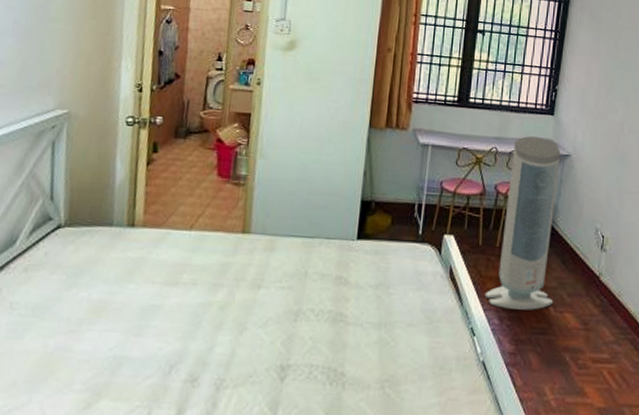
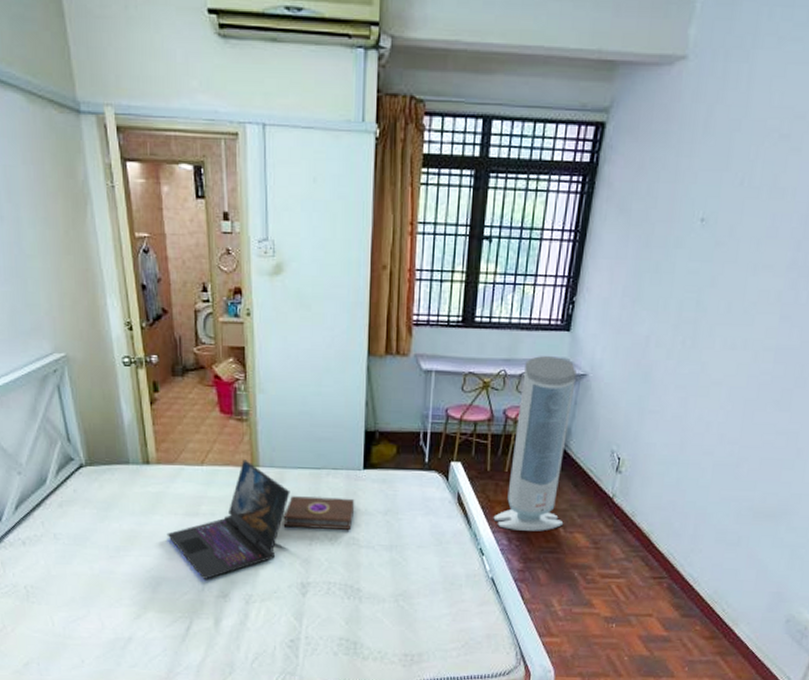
laptop: none [139,225,280,360] -> present [166,459,290,579]
book: none [268,266,346,305] -> present [283,496,355,530]

